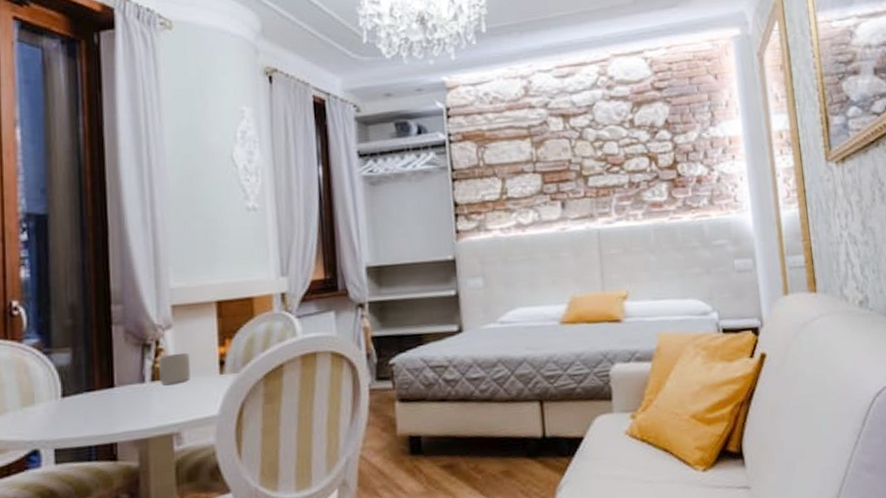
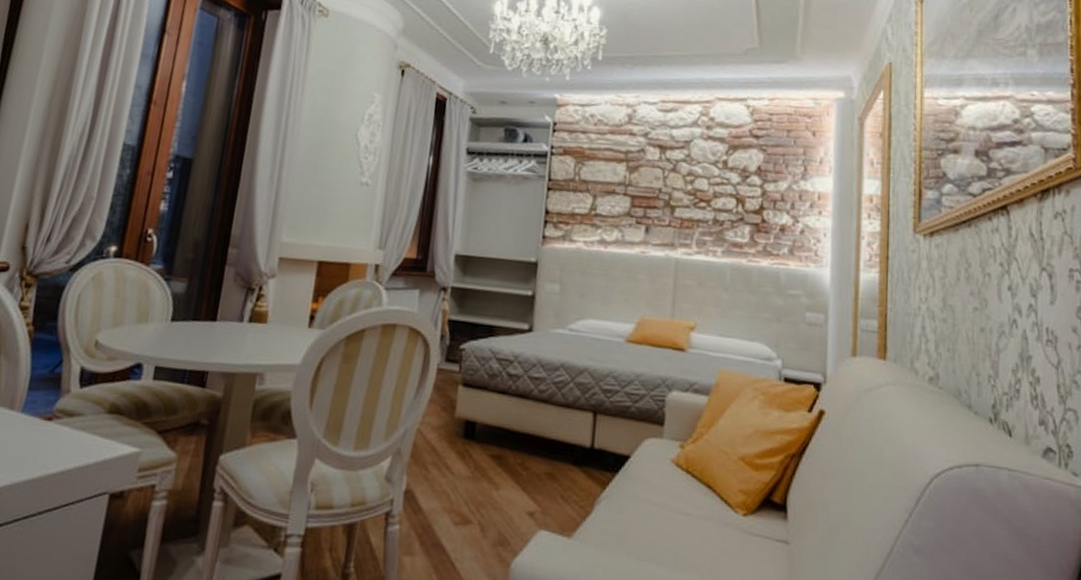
mug: present [158,352,190,386] -> none [255,301,286,330]

